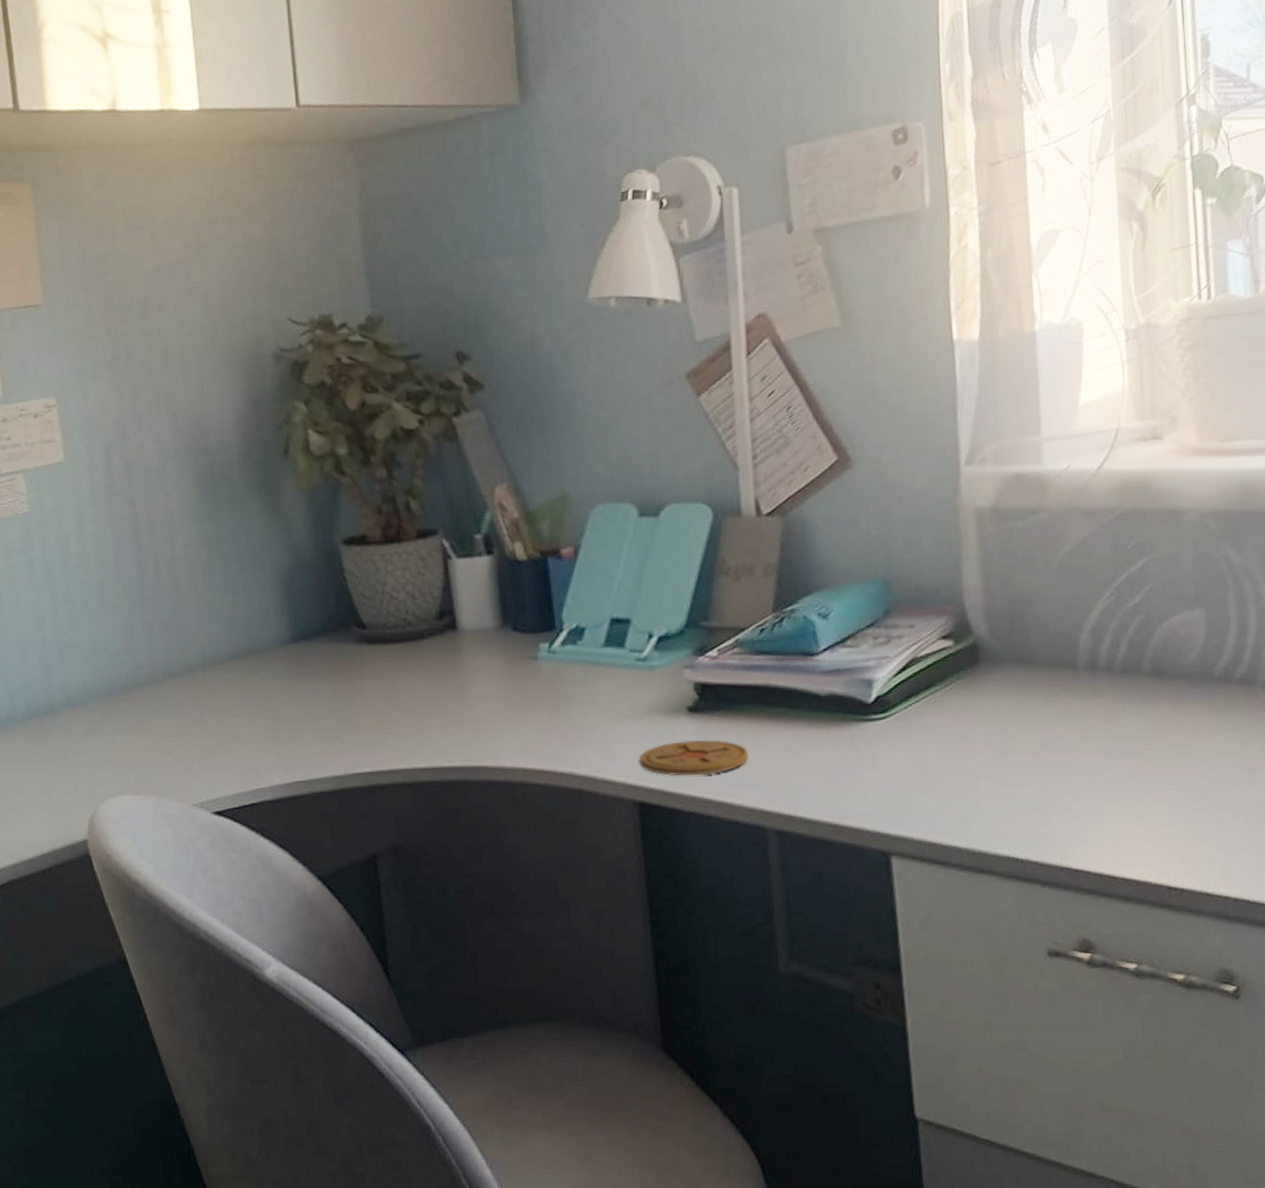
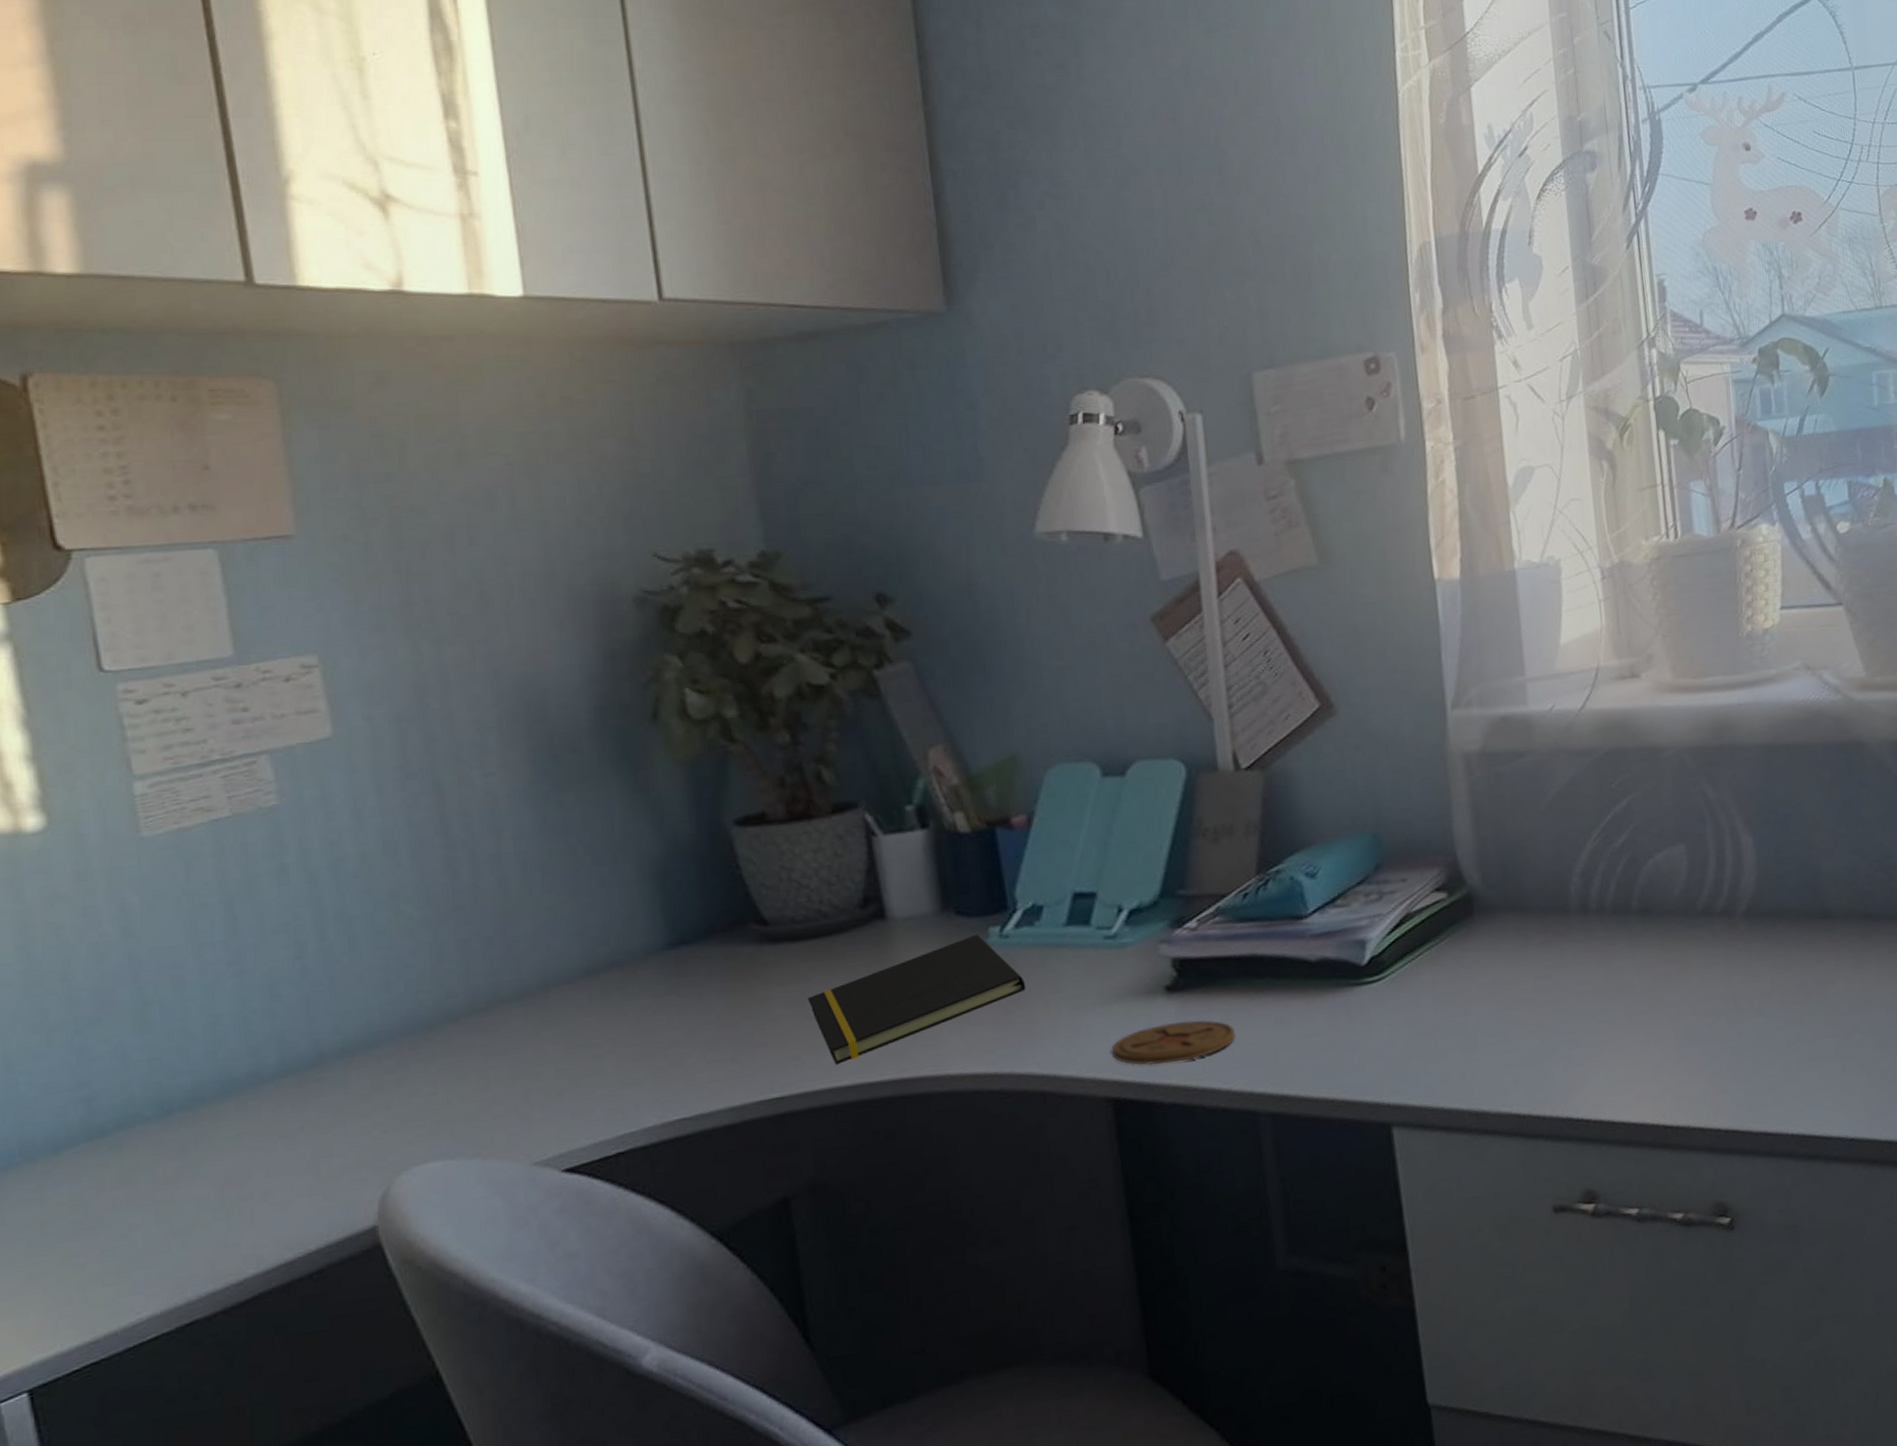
notepad: none [394,649,569,750] -> present [807,934,1027,1066]

